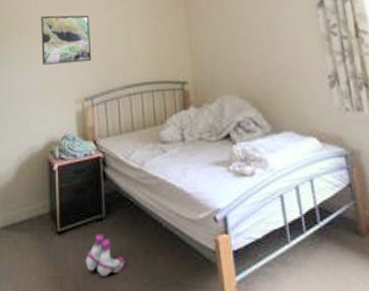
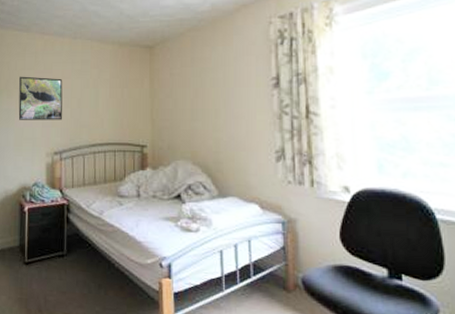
boots: present [85,234,125,276] -> none [47,267,81,302]

